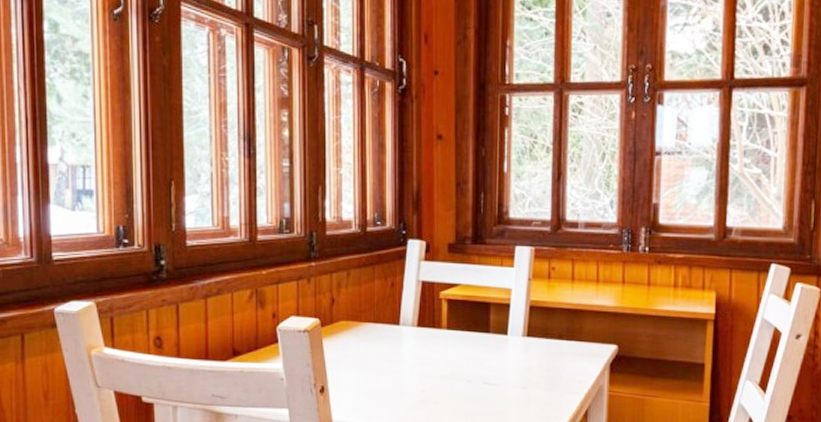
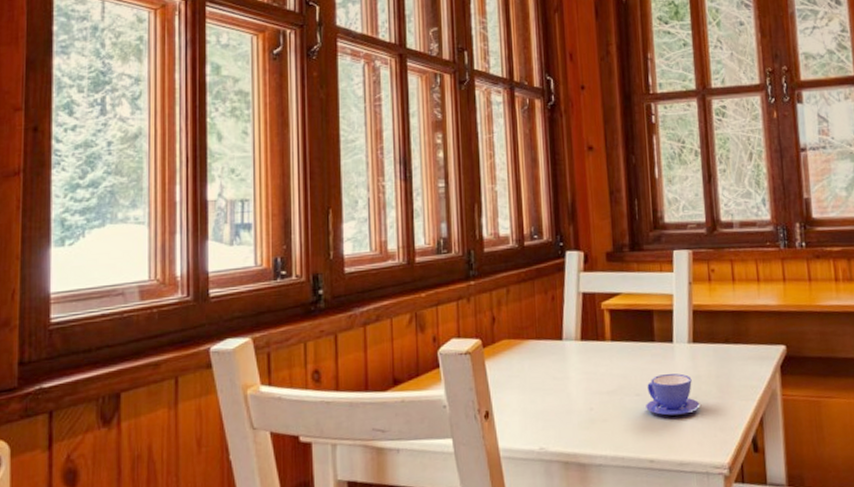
teacup: none [476,364,529,402] -> present [646,373,700,416]

